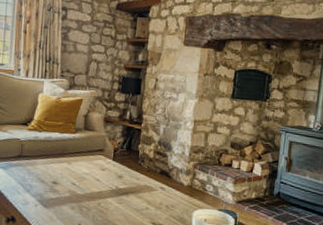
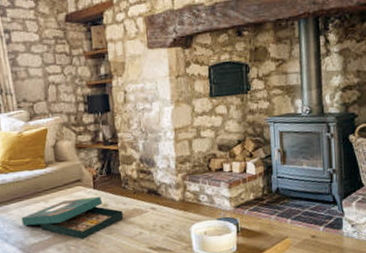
board game: none [44,165,135,204] -> present [21,196,124,240]

